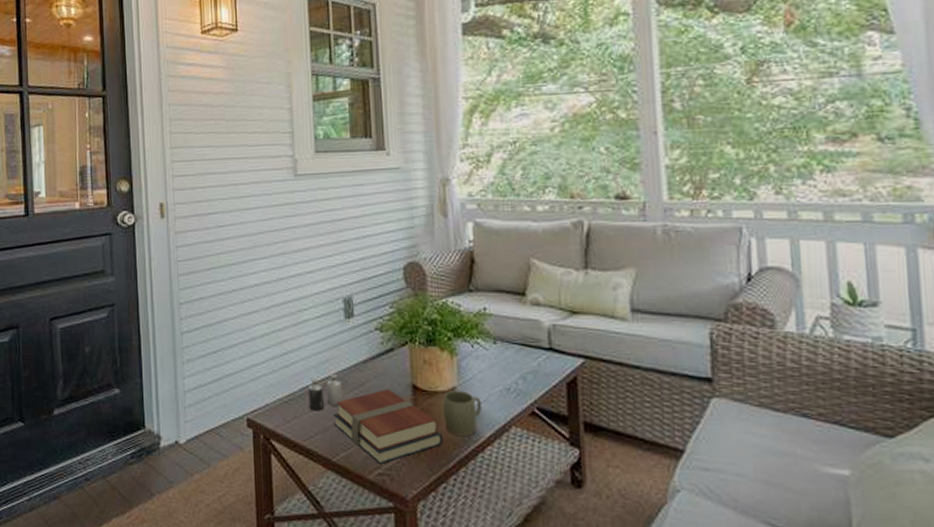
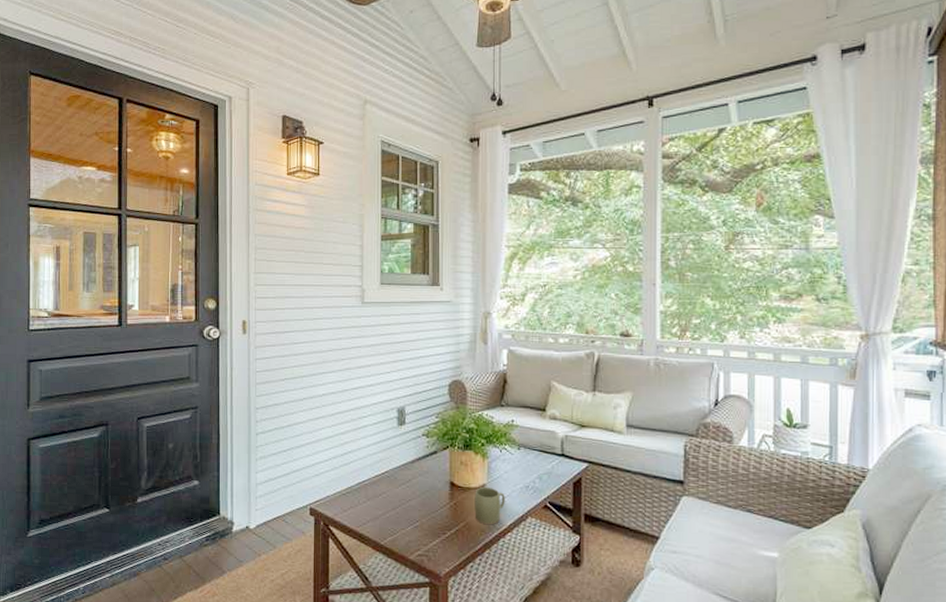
candle: present [308,373,343,411] -> none [363,471,393,502]
books: present [332,389,444,464] -> none [383,485,473,547]

